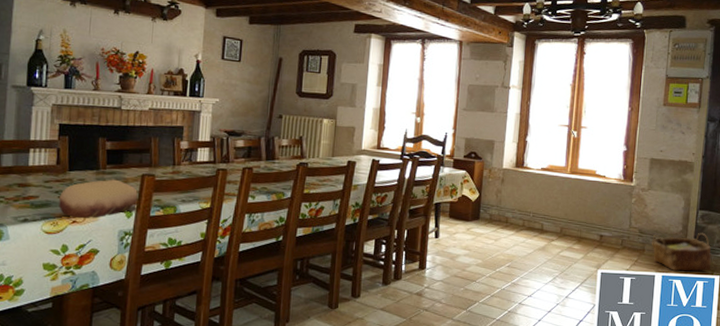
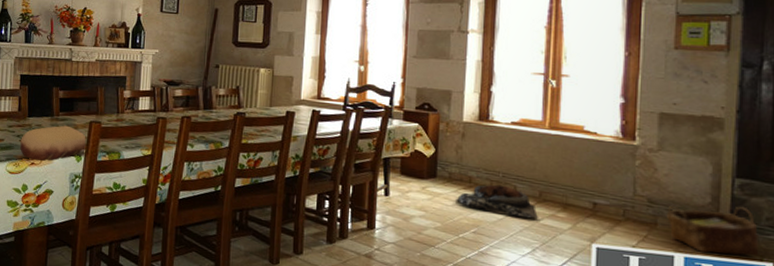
dog bed: none [494,223,560,251] -> present [456,184,539,218]

